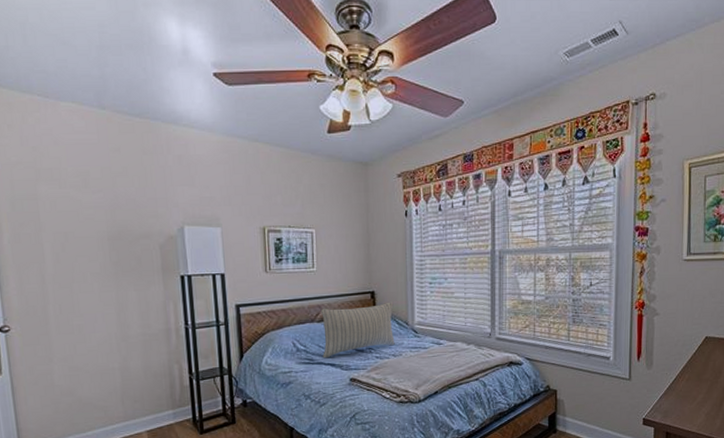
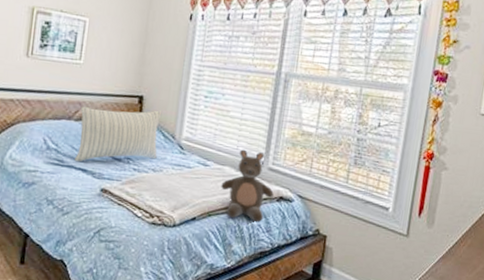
stuffed bear: none [456,325,504,388] -> present [221,149,274,223]

